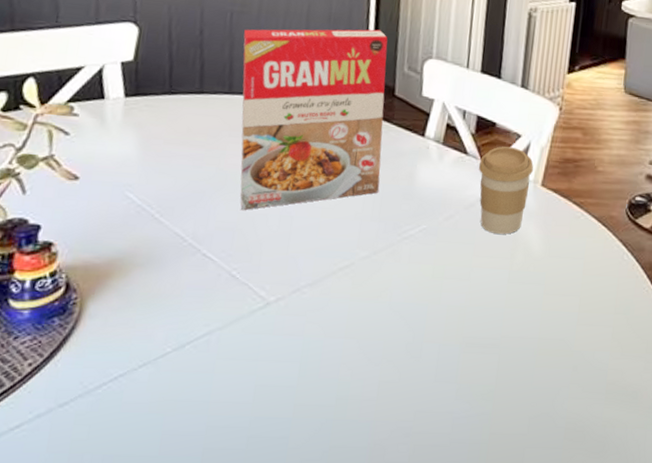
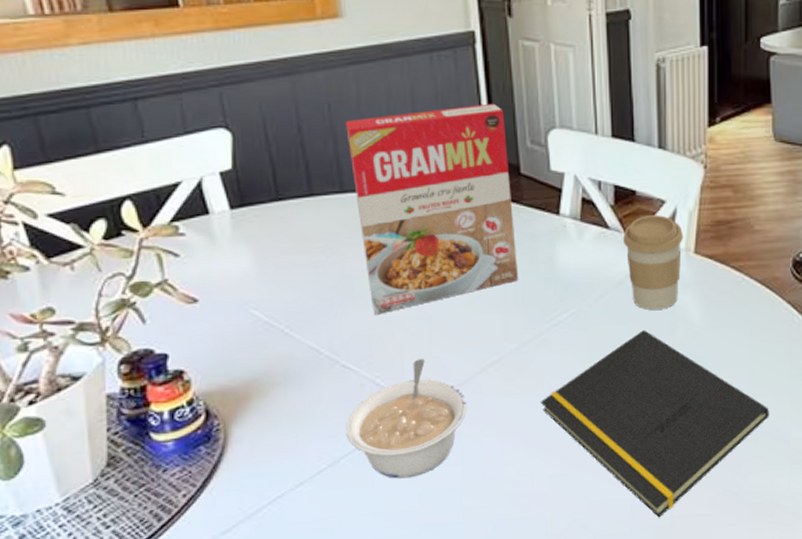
legume: none [195,256,314,370] -> present [345,359,467,479]
notepad: none [382,252,592,434] -> present [540,330,769,518]

